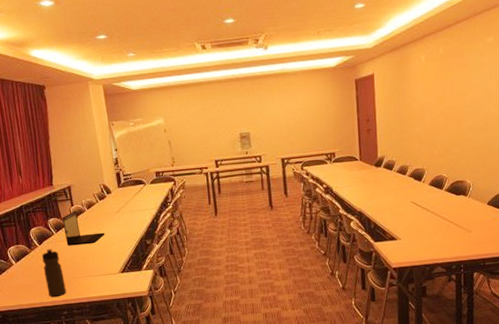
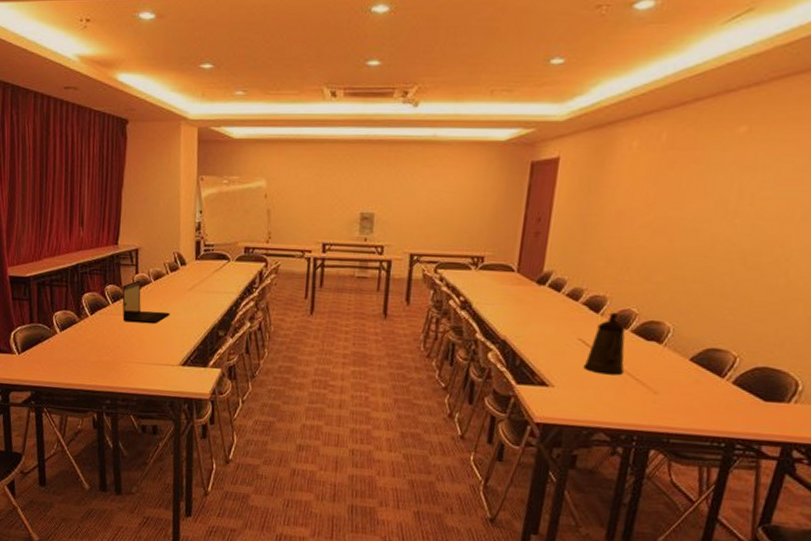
water bottle: present [41,249,66,297] -> none [90,321,114,381]
coffee pot: none [418,179,446,225] -> present [583,312,626,376]

